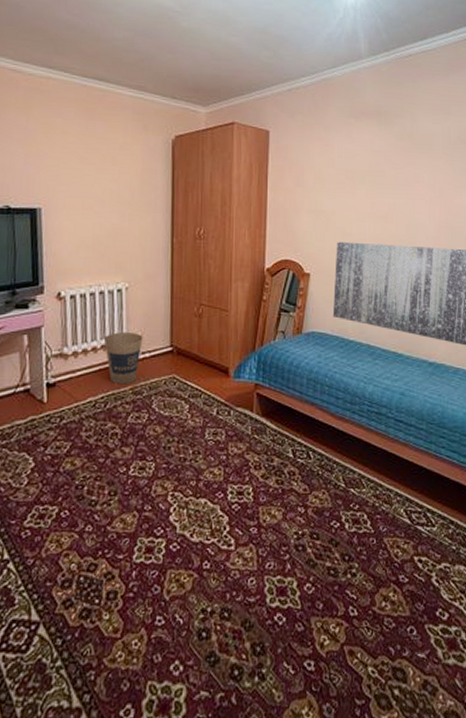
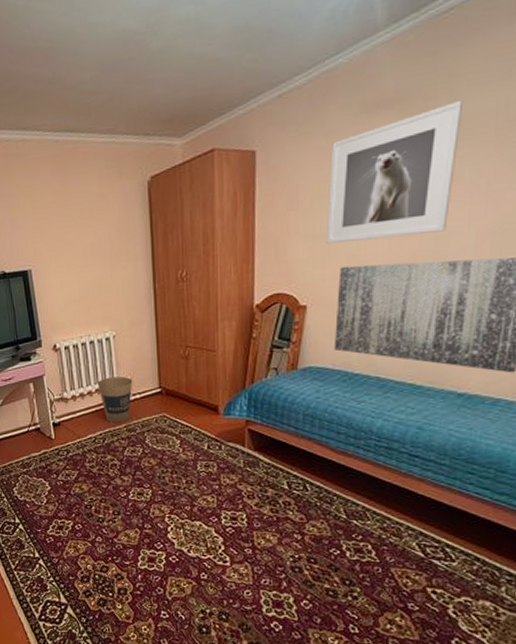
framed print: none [325,122,422,222] -> present [325,99,464,245]

